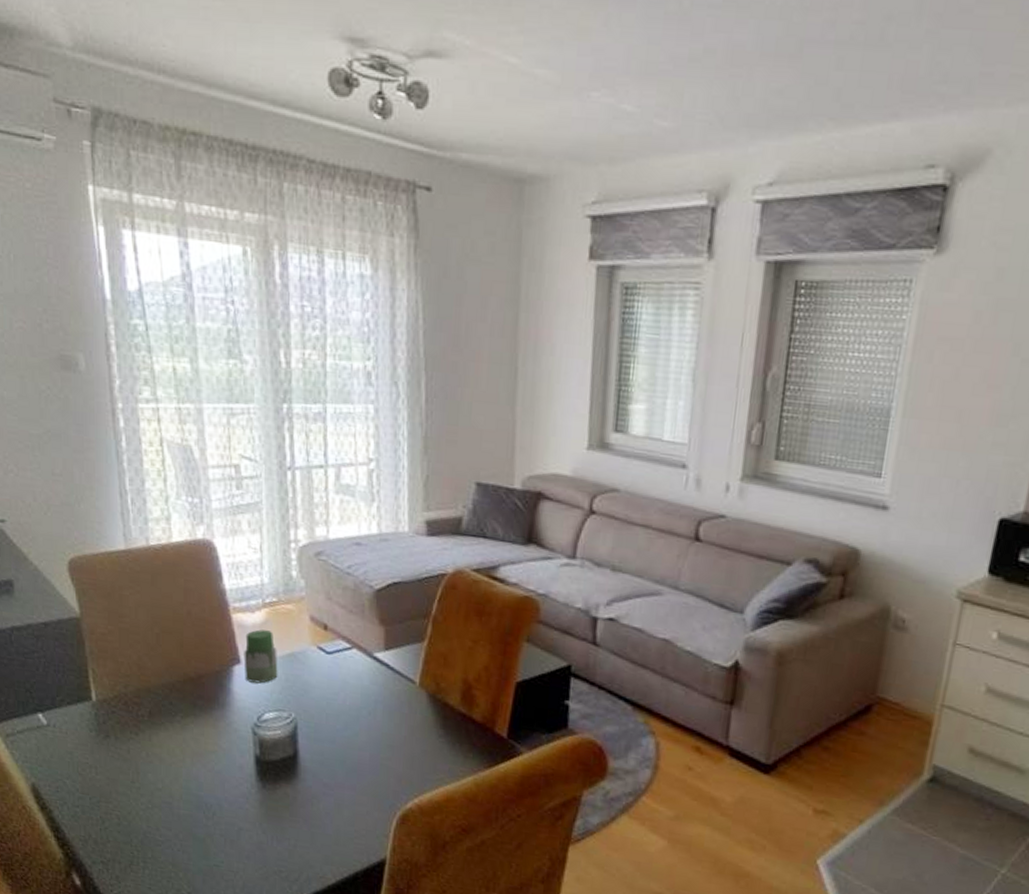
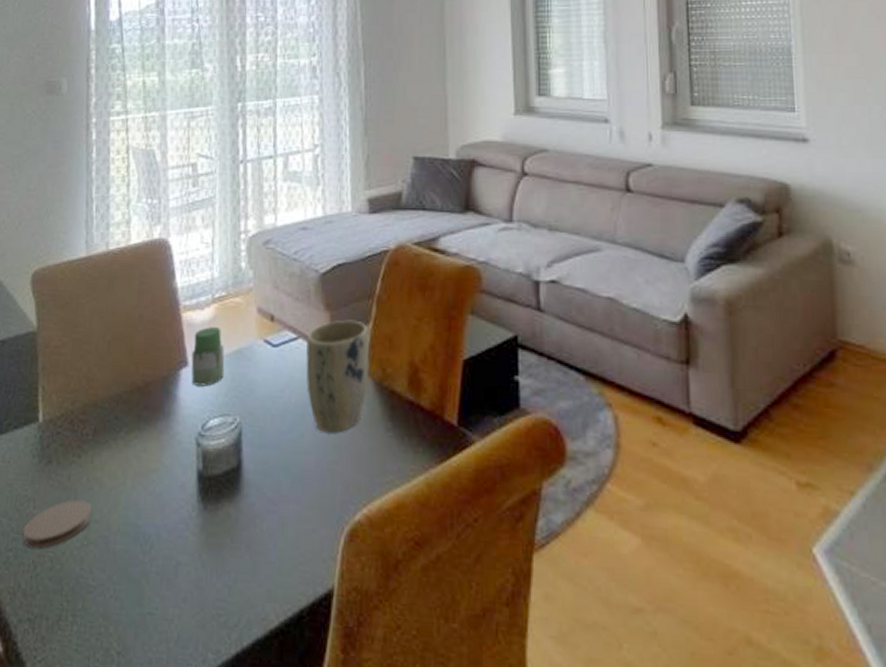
coaster: none [88,770,154,807] -> present [23,499,91,548]
plant pot: none [360,635,425,735] -> present [306,319,370,433]

